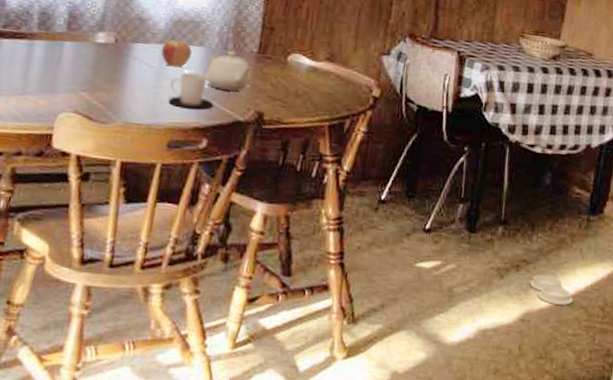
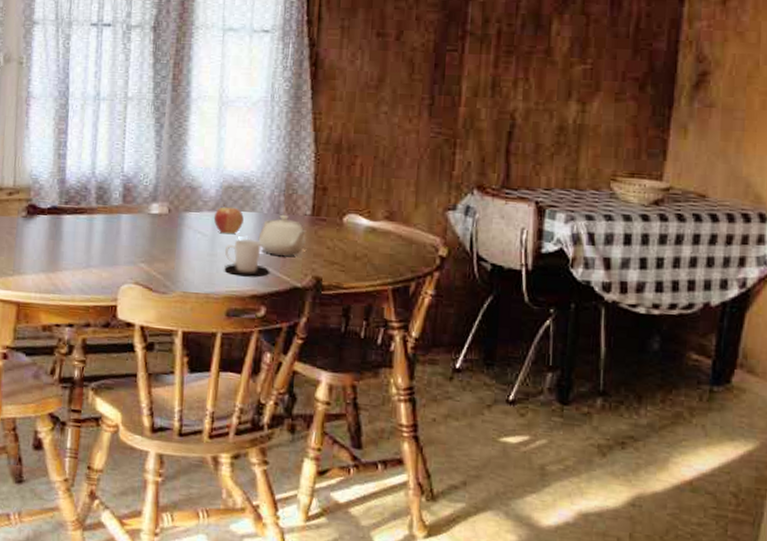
pet bowl: present [529,274,573,305] -> none [639,453,696,490]

